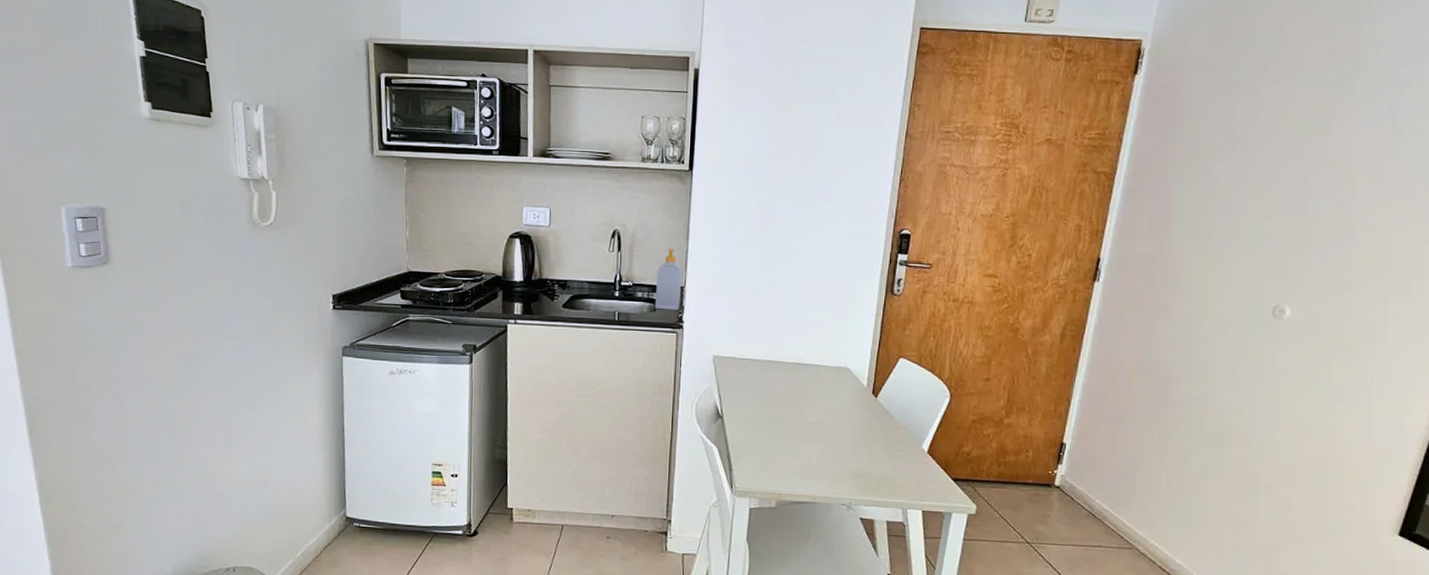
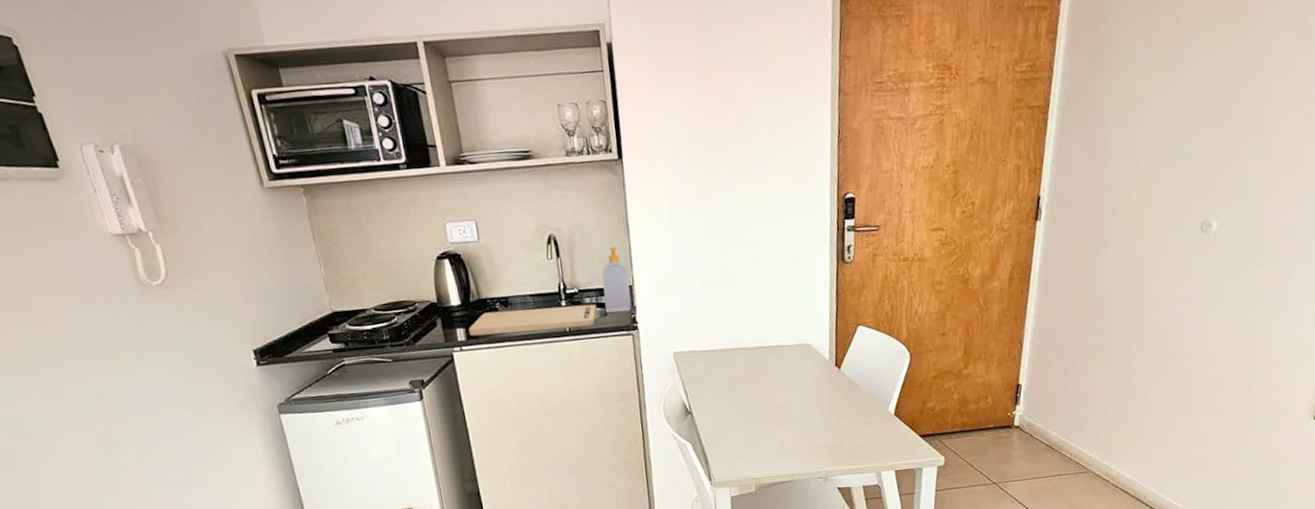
cutting board: none [526,292,647,320] -> present [469,304,597,336]

